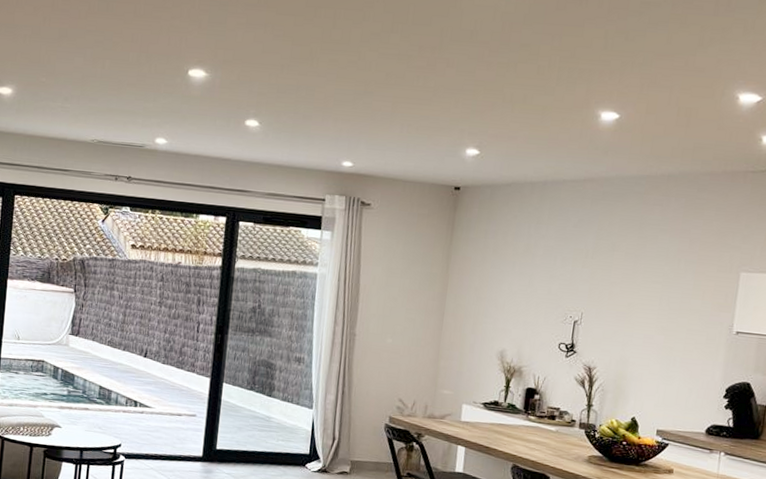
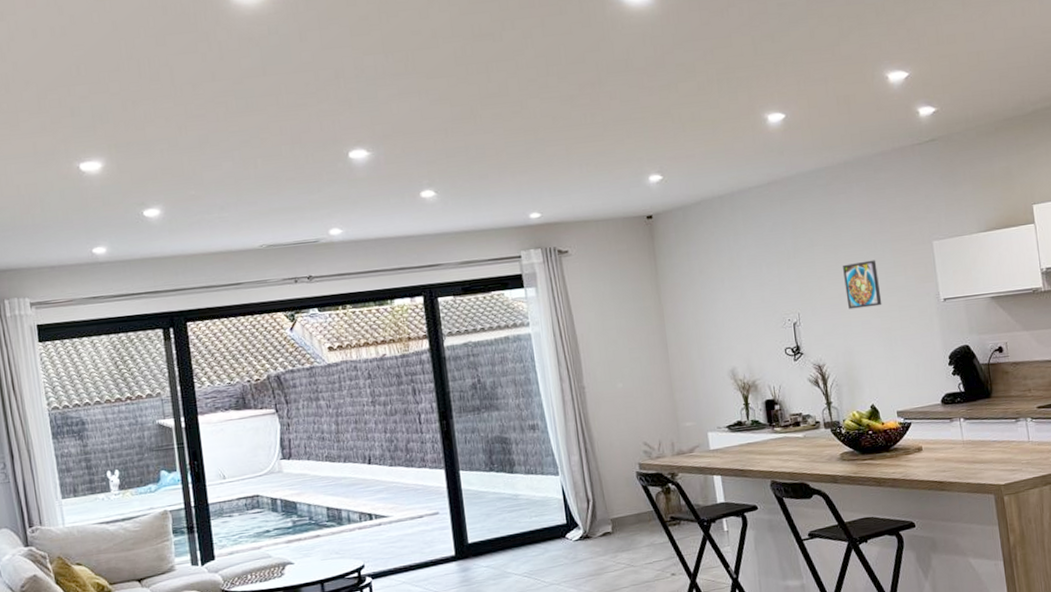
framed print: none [634,275,676,324] -> present [843,260,882,310]

